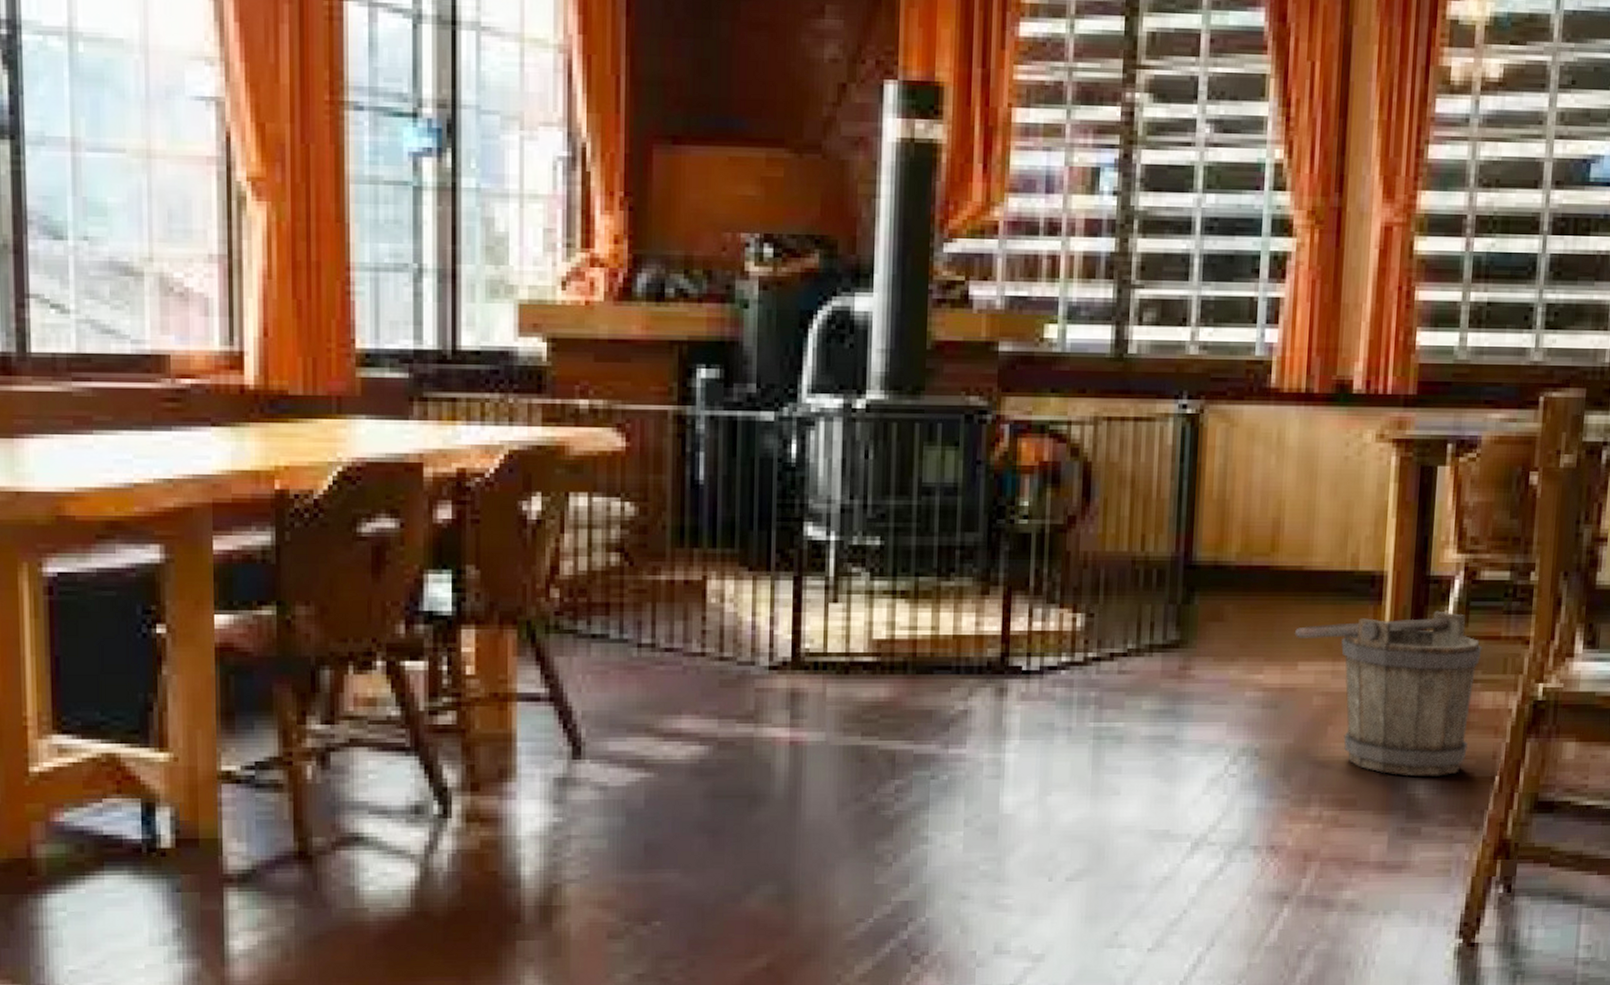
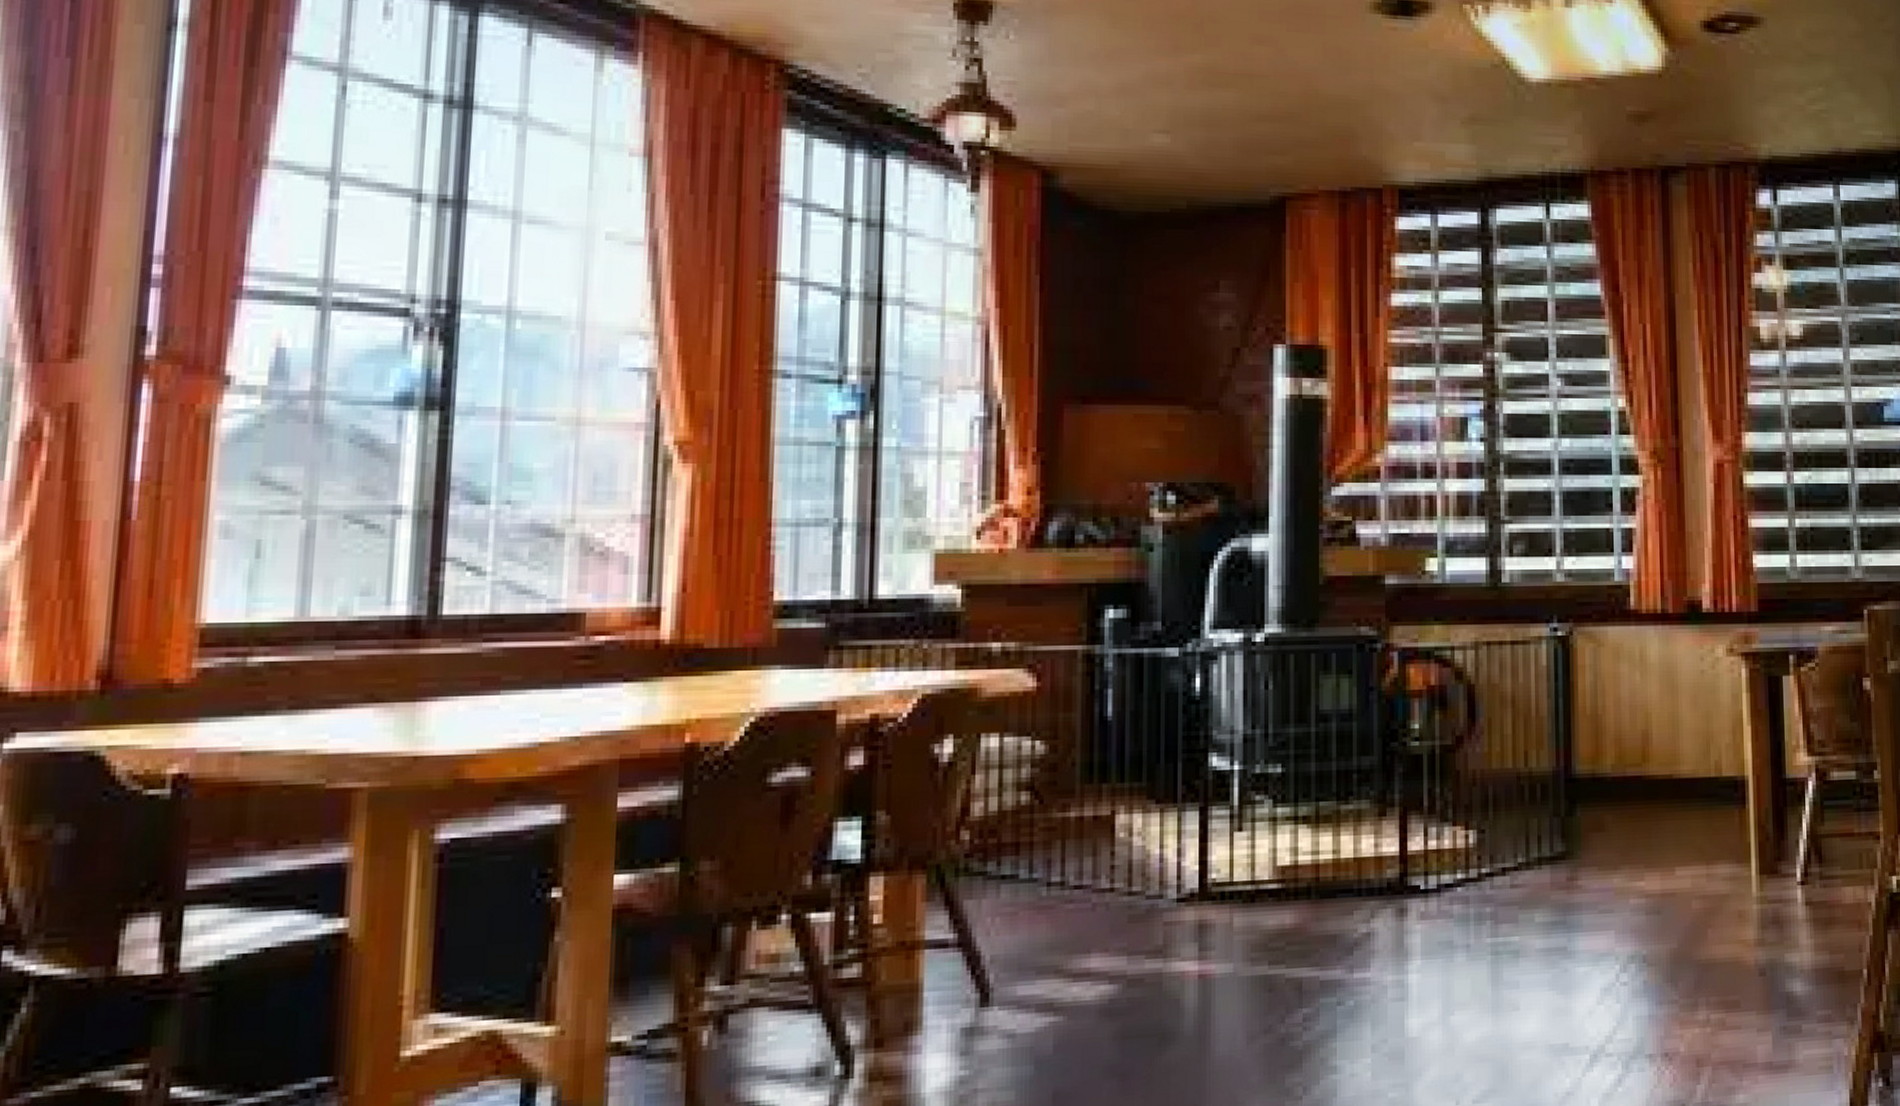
bucket: present [1294,610,1482,777] -> none [1669,811,1839,975]

